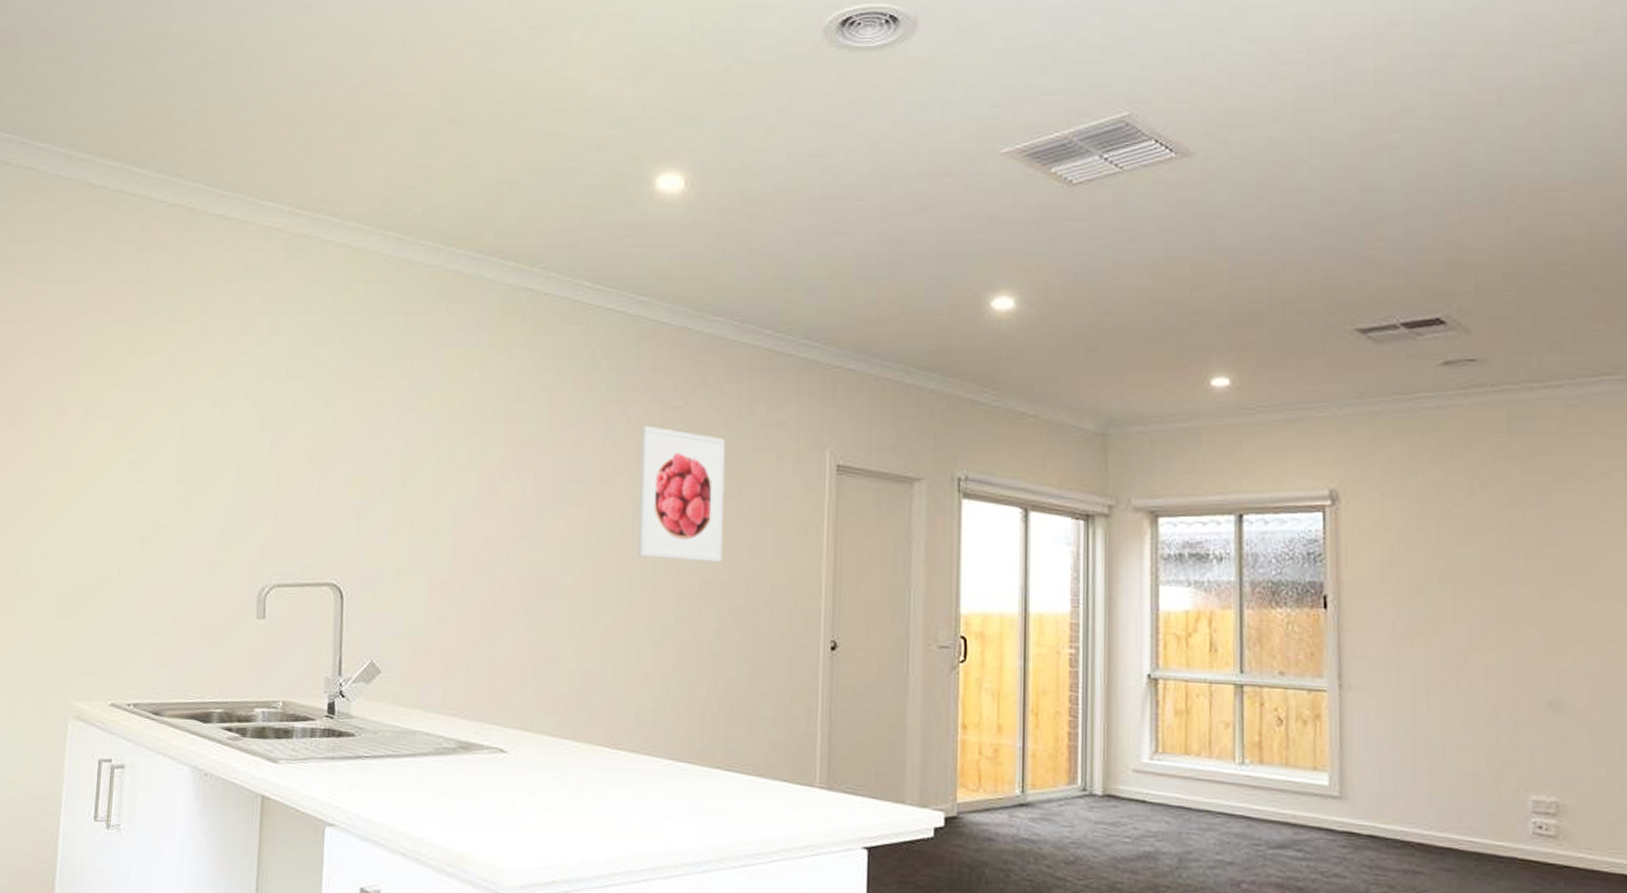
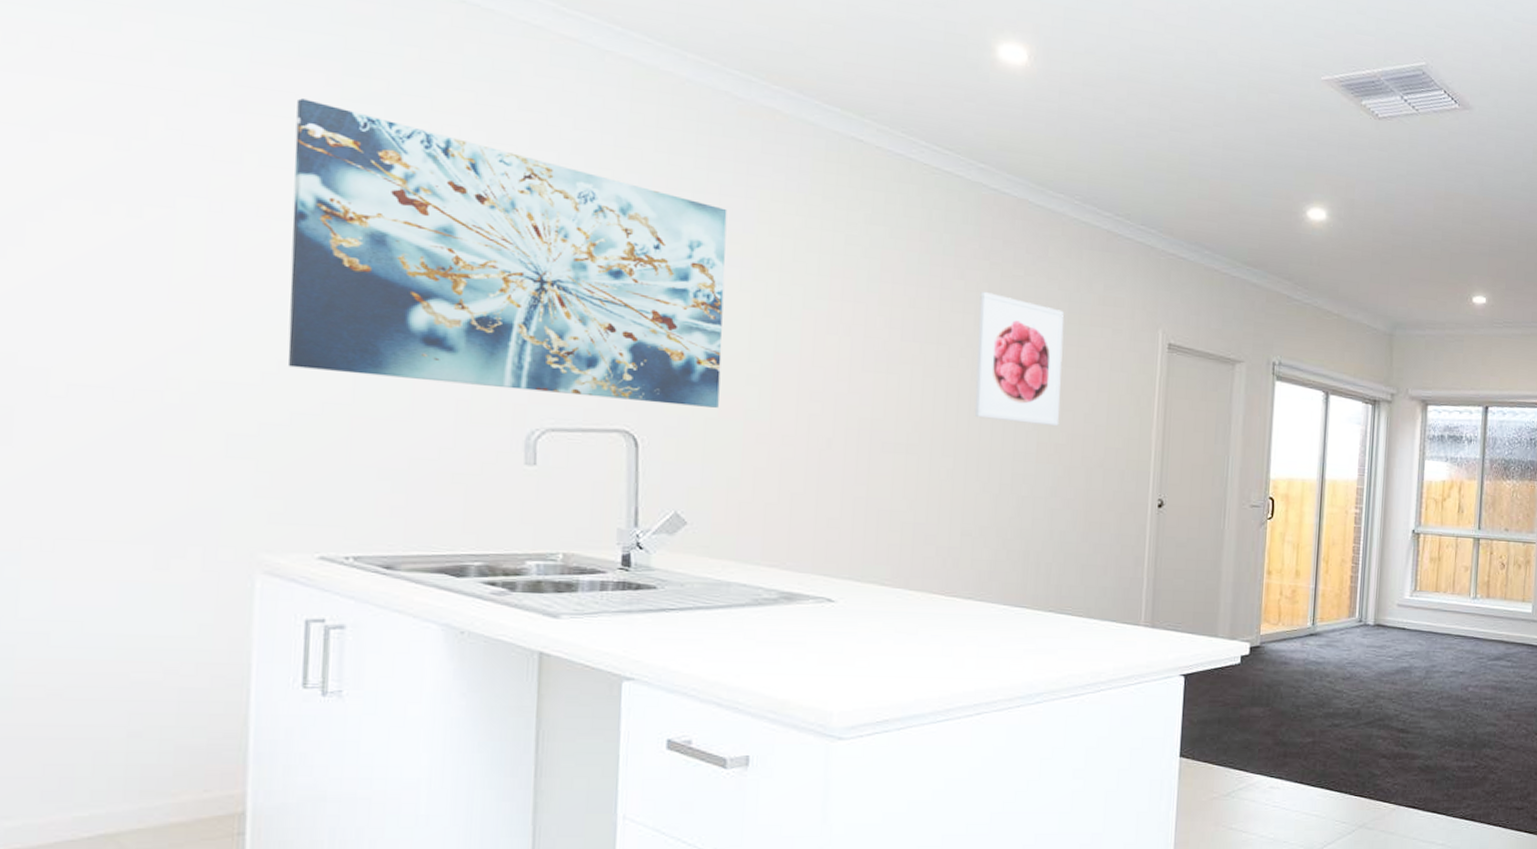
wall art: none [98,316,419,559] -> present [288,98,727,408]

